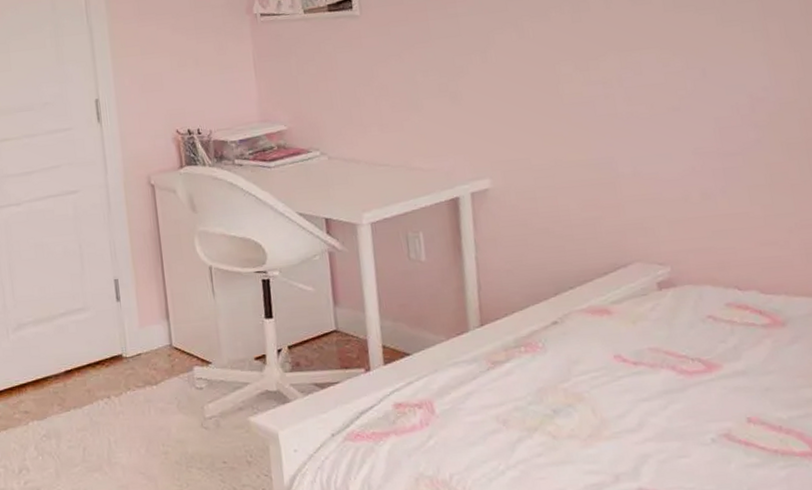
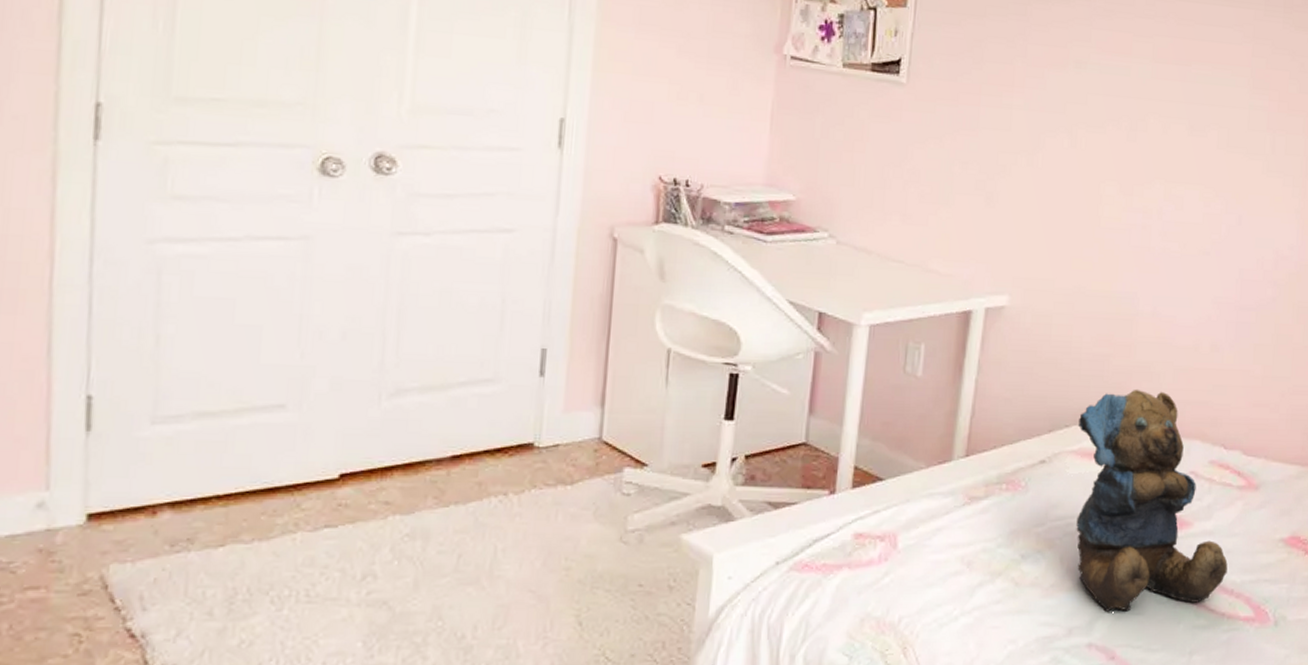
teddy bear: none [581,244,771,458] -> present [1076,389,1228,613]

